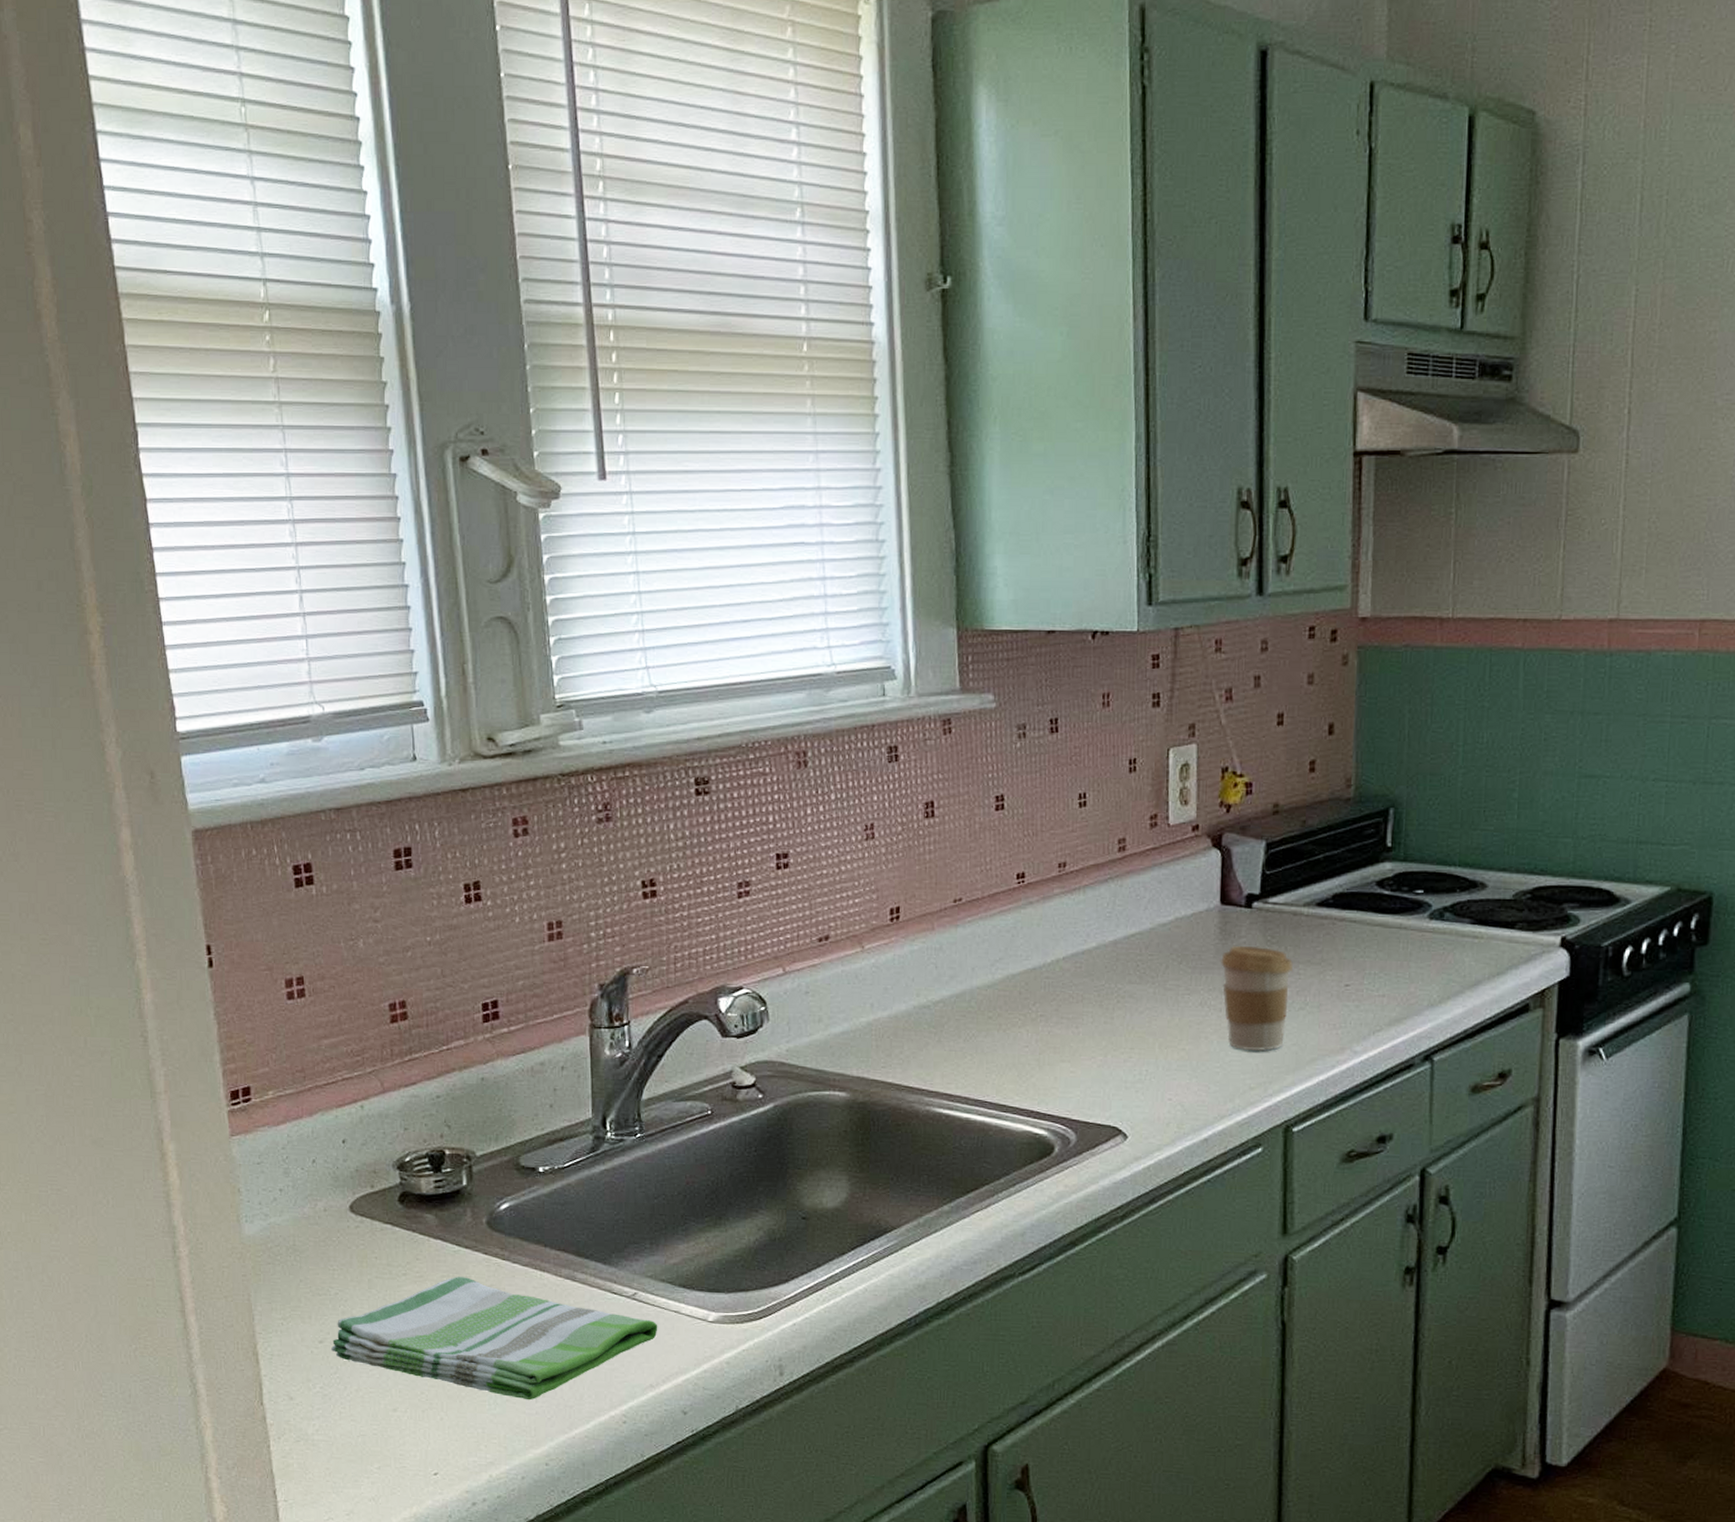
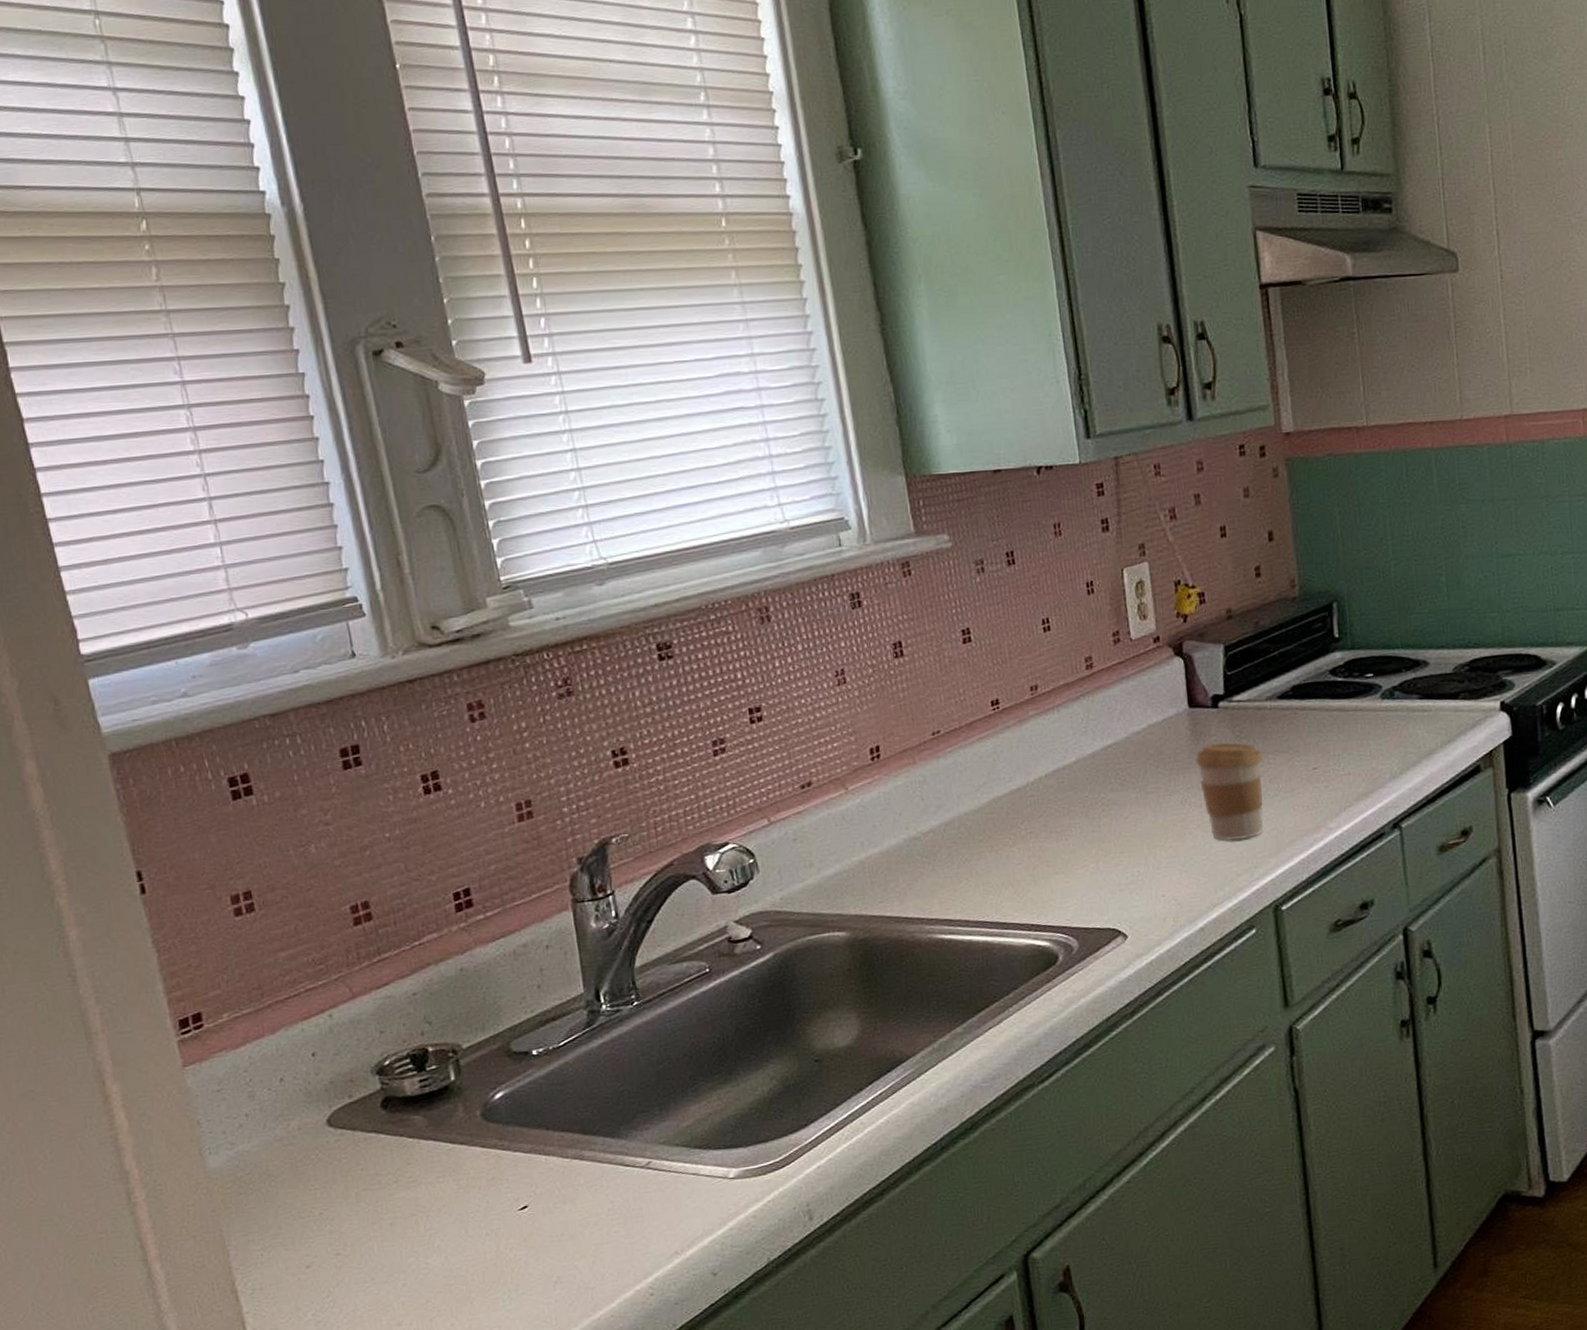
dish towel: present [331,1277,658,1401] -> none [320,1174,677,1290]

